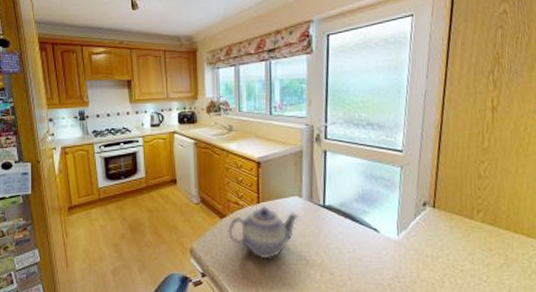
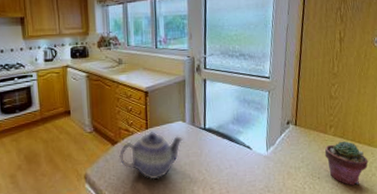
potted succulent: none [470,229,527,284] -> present [324,141,369,186]

